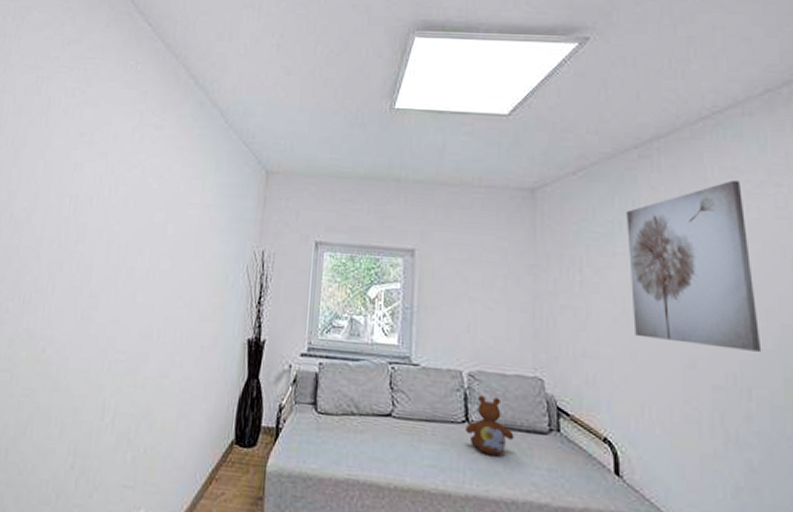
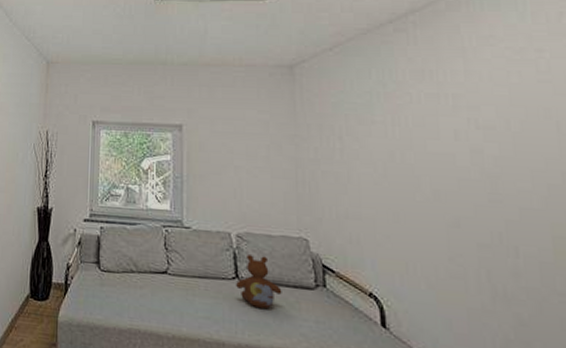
wall art: present [627,180,762,352] -> none [384,48,528,211]

